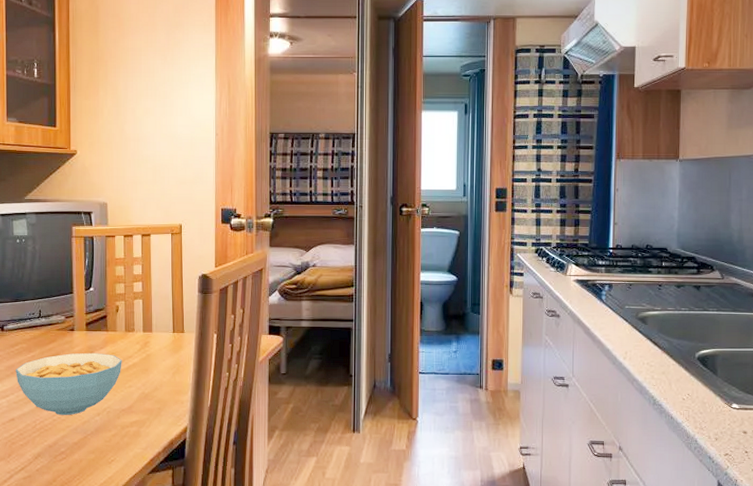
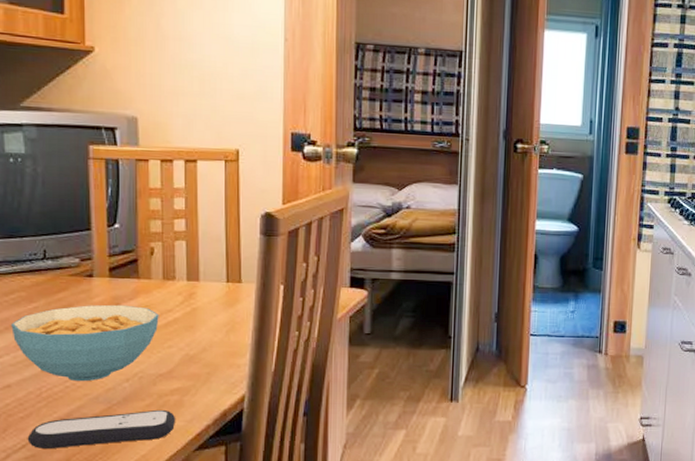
remote control: none [25,439,135,471] -> present [27,409,176,448]

